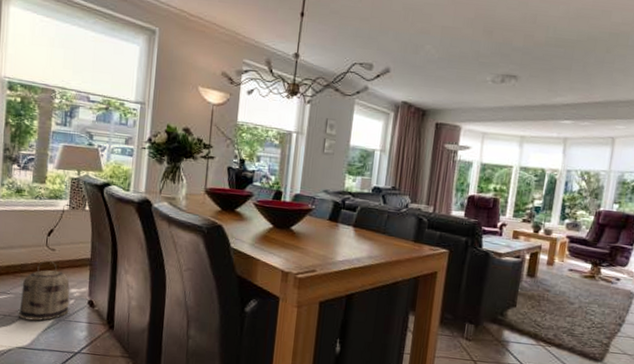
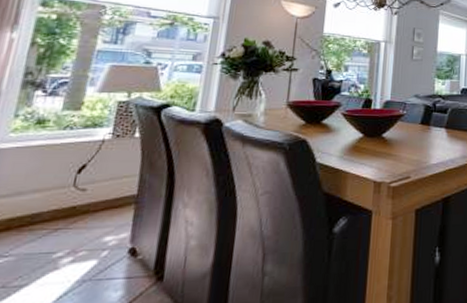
basket: present [19,259,70,321] -> none [19,203,104,289]

